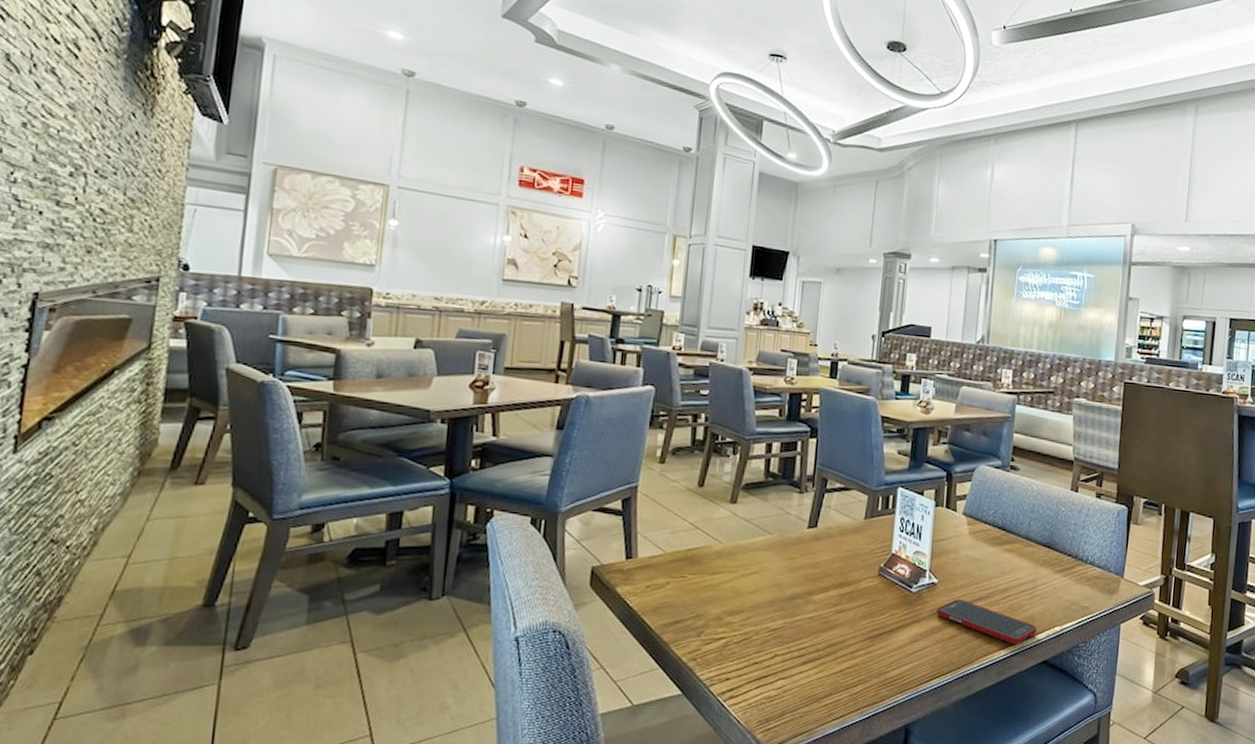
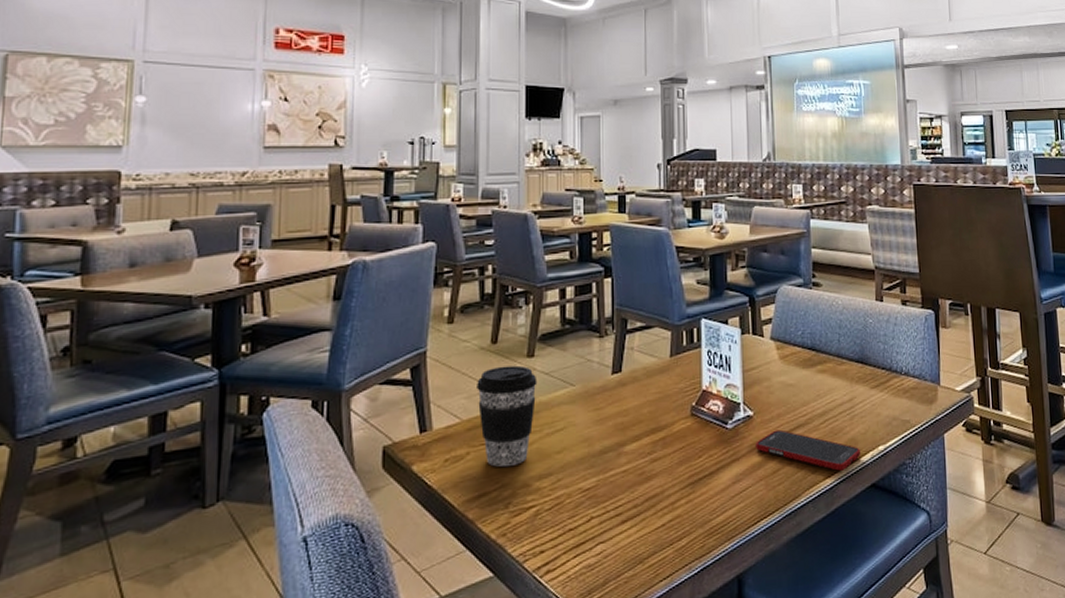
coffee cup: none [681,508,738,599] -> present [477,365,537,467]

